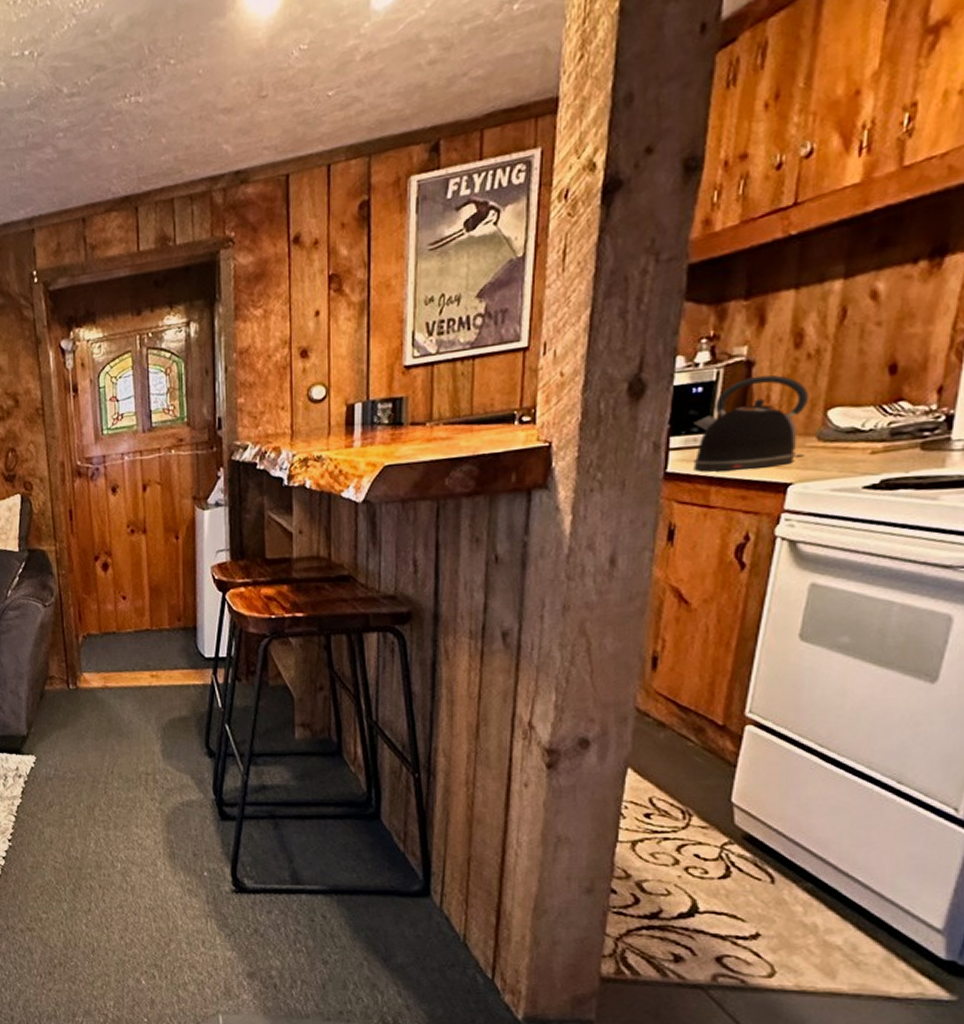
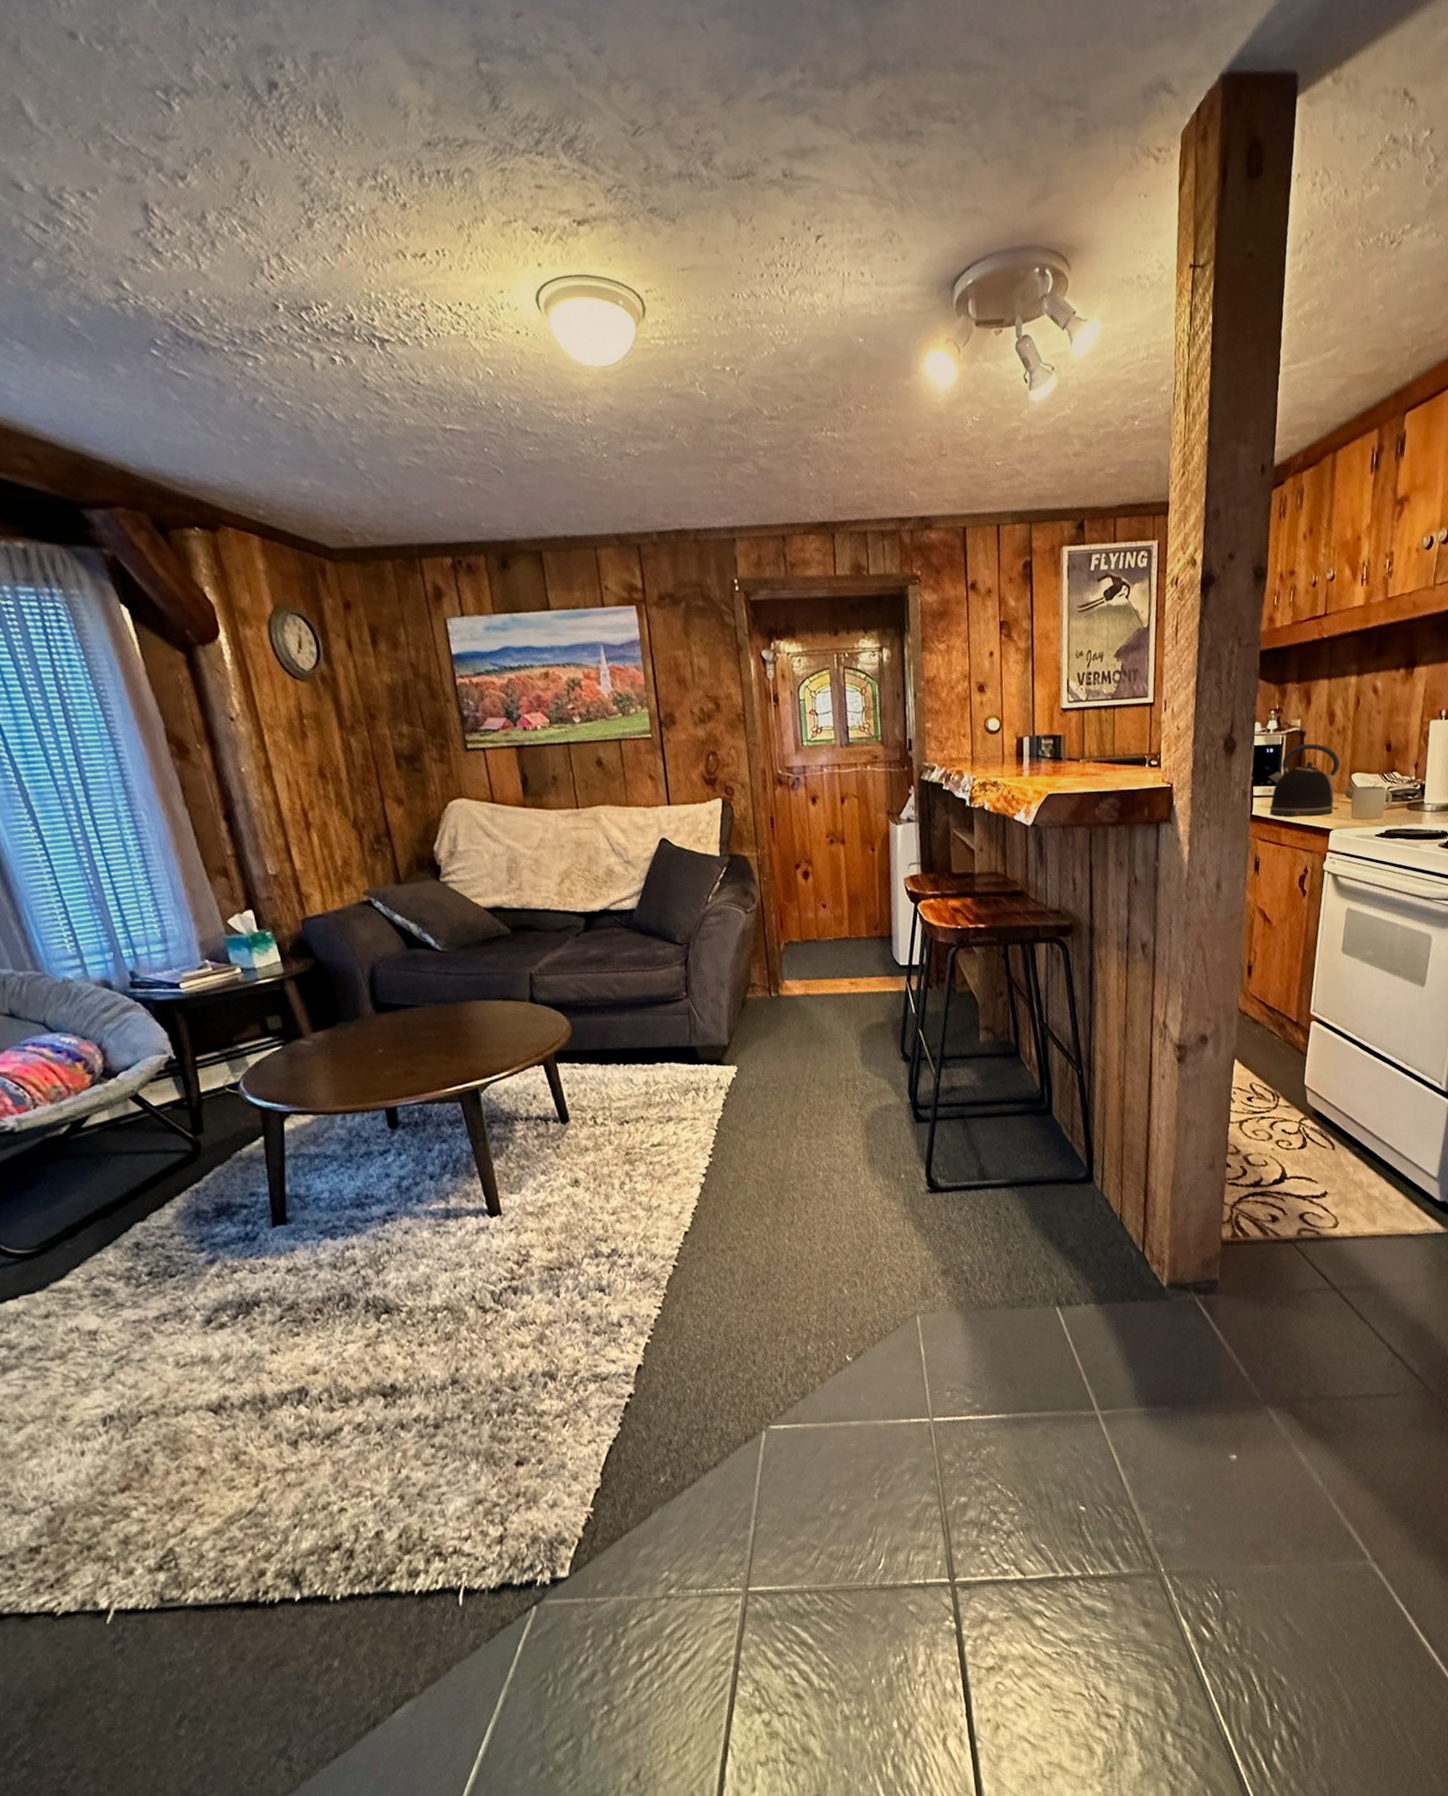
mug: none [823,422,895,469] -> present [1350,785,1392,820]

